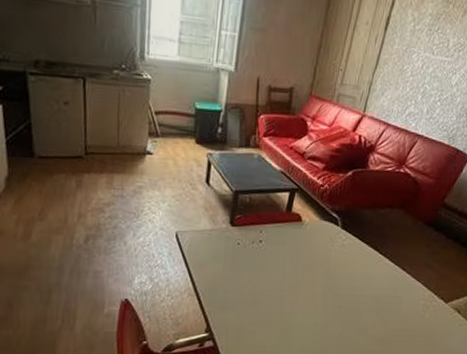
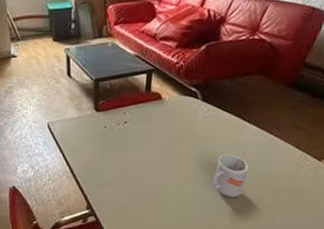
mug: none [339,285,379,333] -> present [211,151,249,198]

